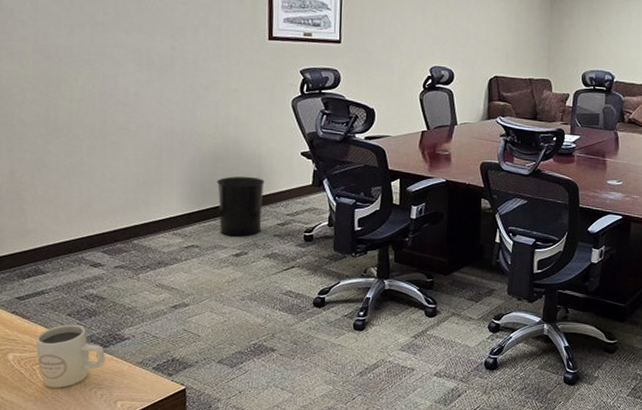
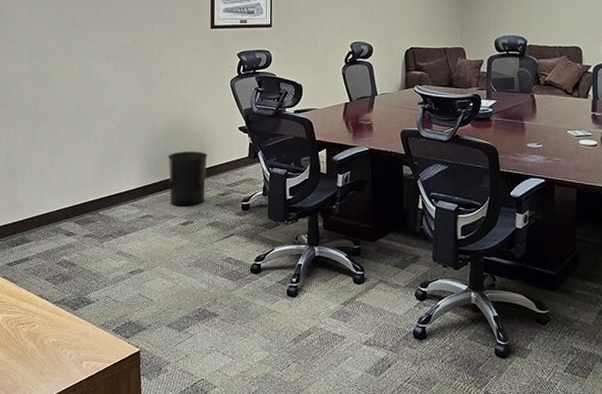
mug: present [35,324,105,388] -> none [20,288,74,347]

